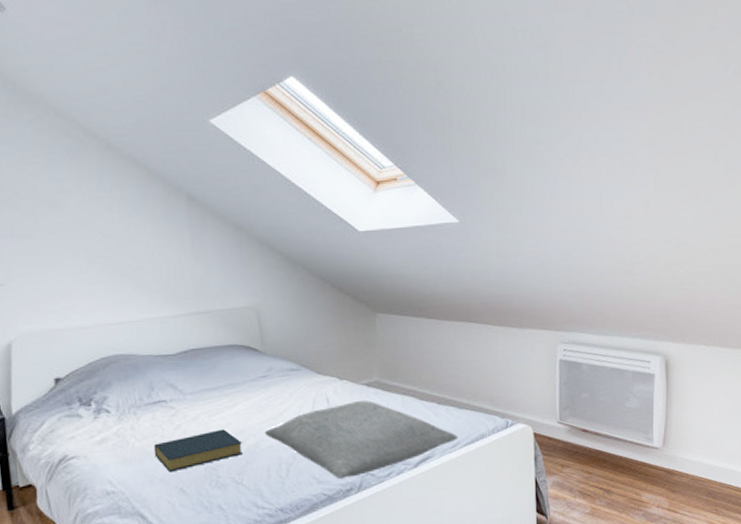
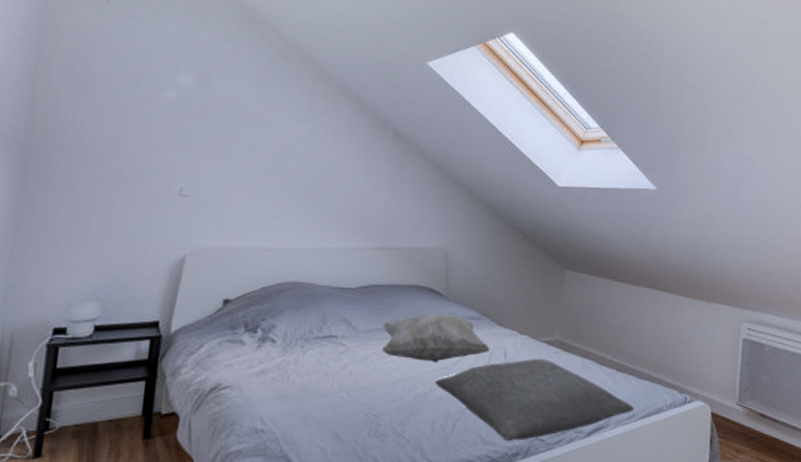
hardback book: present [153,429,243,473] -> none [314,373,410,415]
decorative pillow: none [206,368,312,415] -> present [381,312,490,363]

